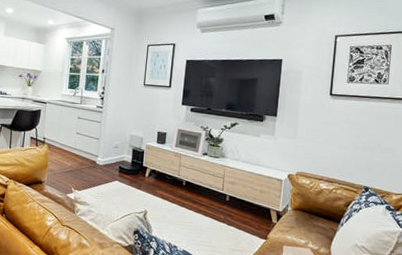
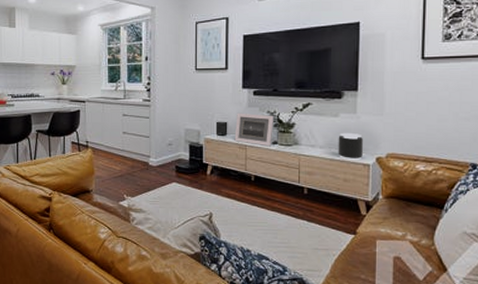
speaker: none [257,151,278,176] -> present [338,132,363,161]

